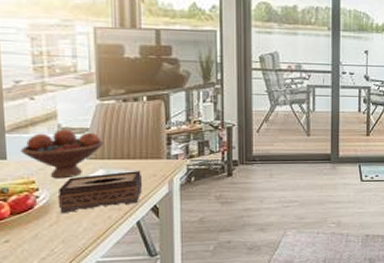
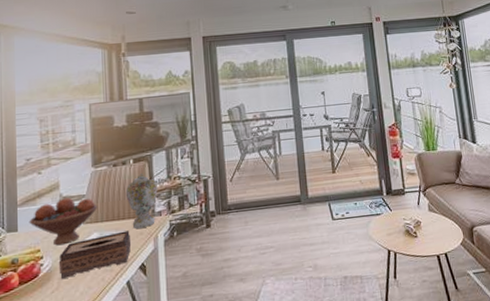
vase: none [137,112,175,171] -> present [125,173,158,230]

